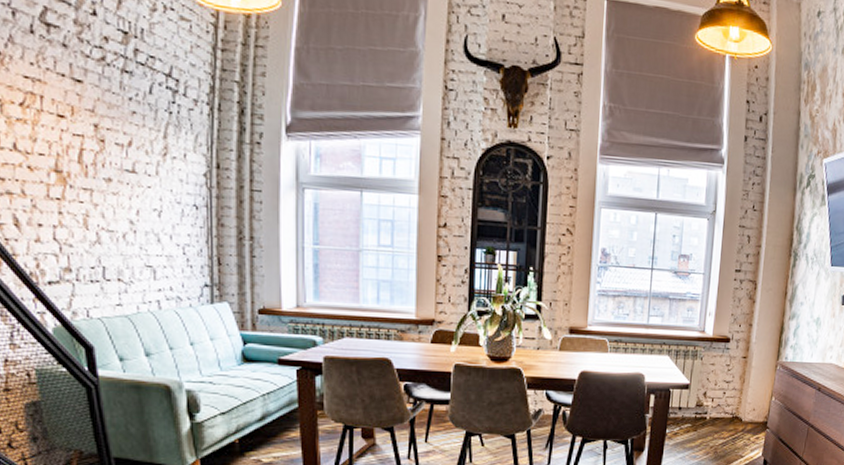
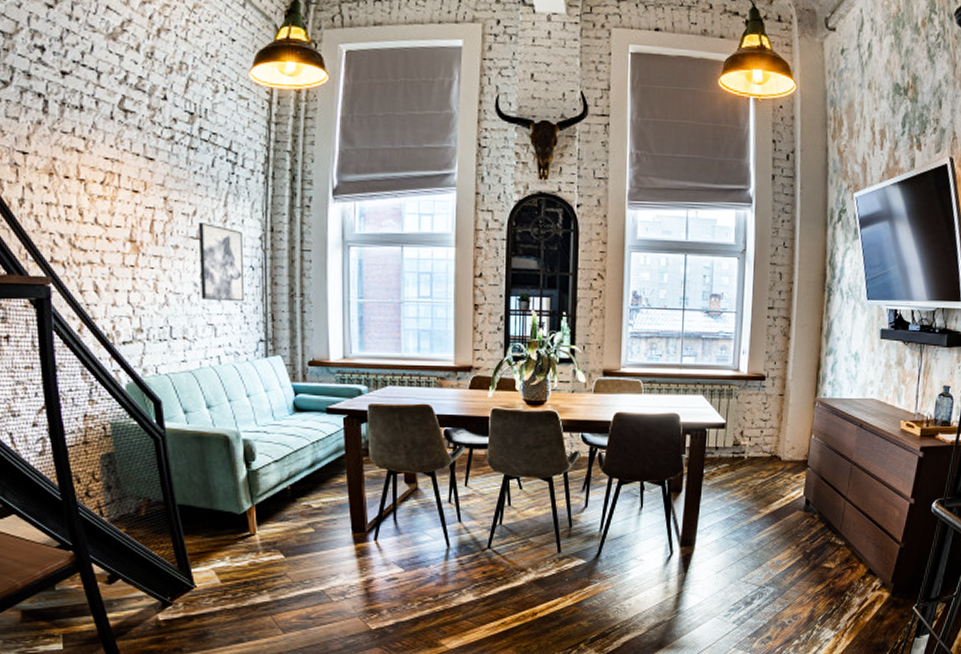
wall art: none [133,153,188,244] -> present [197,221,245,302]

